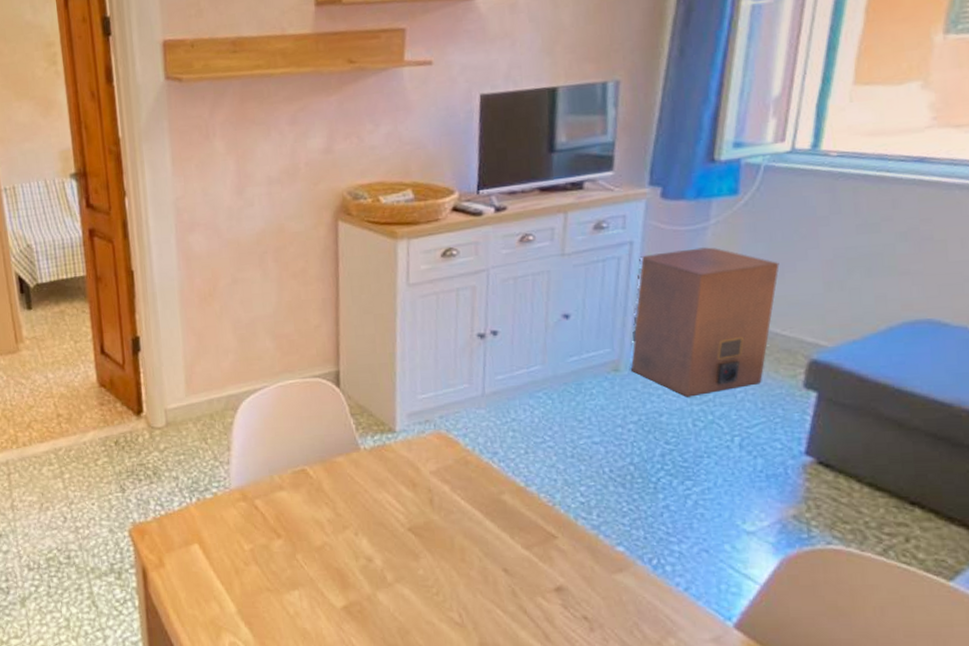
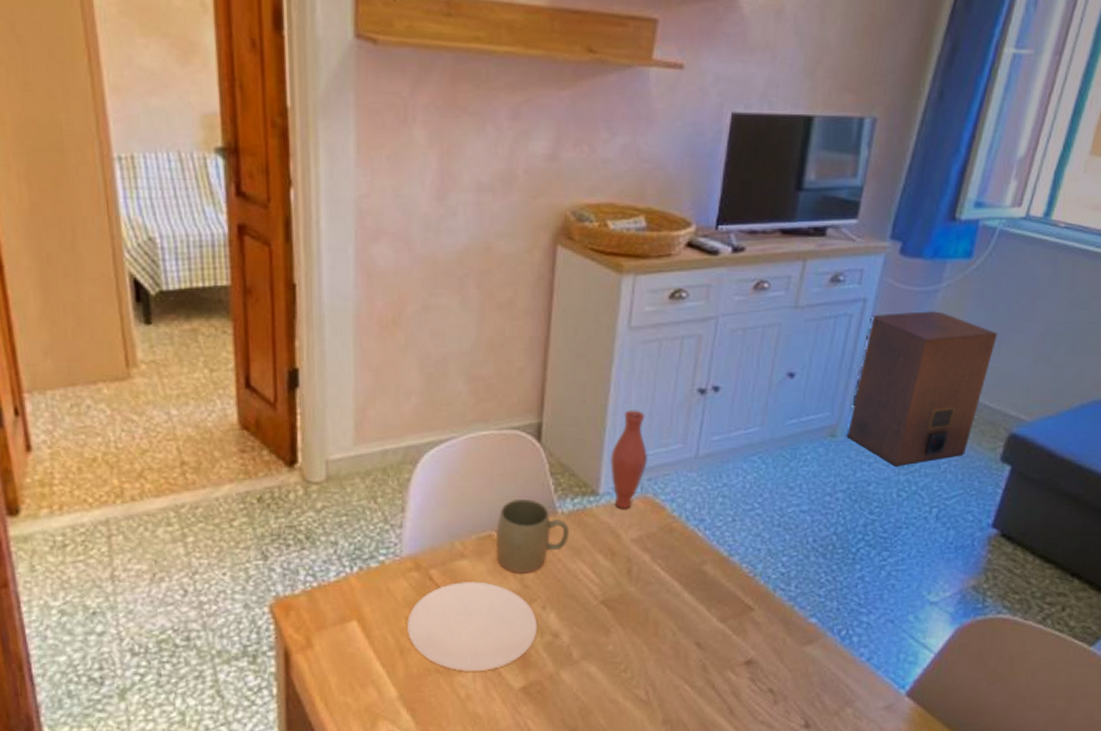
plate: none [239,510,353,592] -> present [407,581,538,672]
mug: none [308,437,373,503] -> present [496,498,569,574]
vase: none [403,355,437,445] -> present [610,410,647,510]

